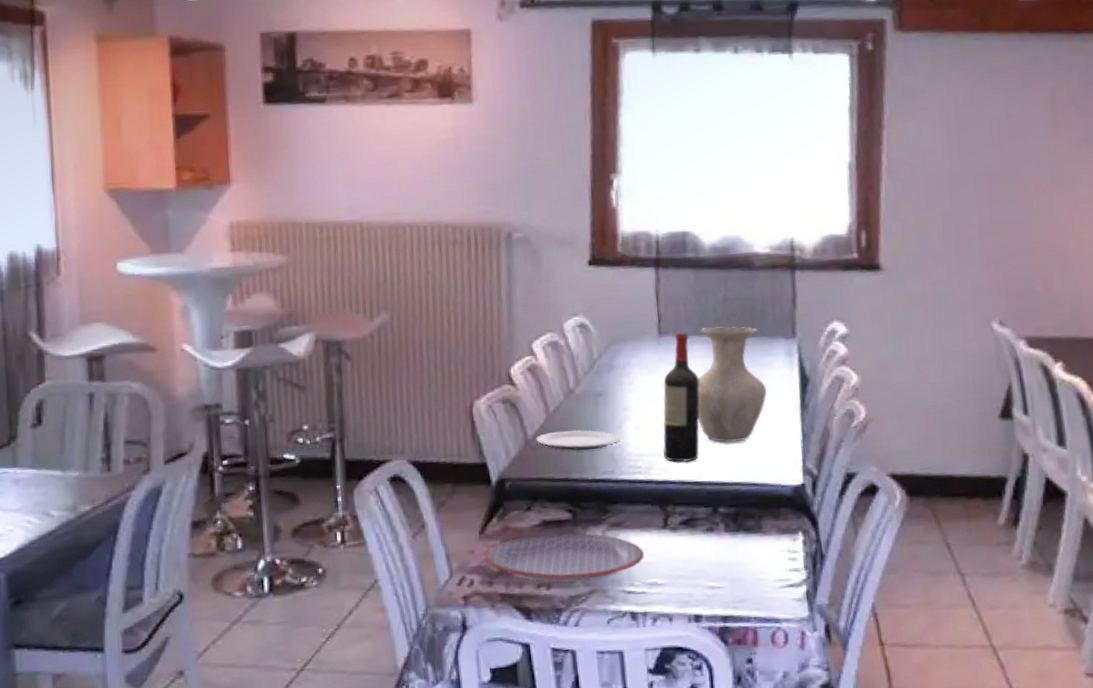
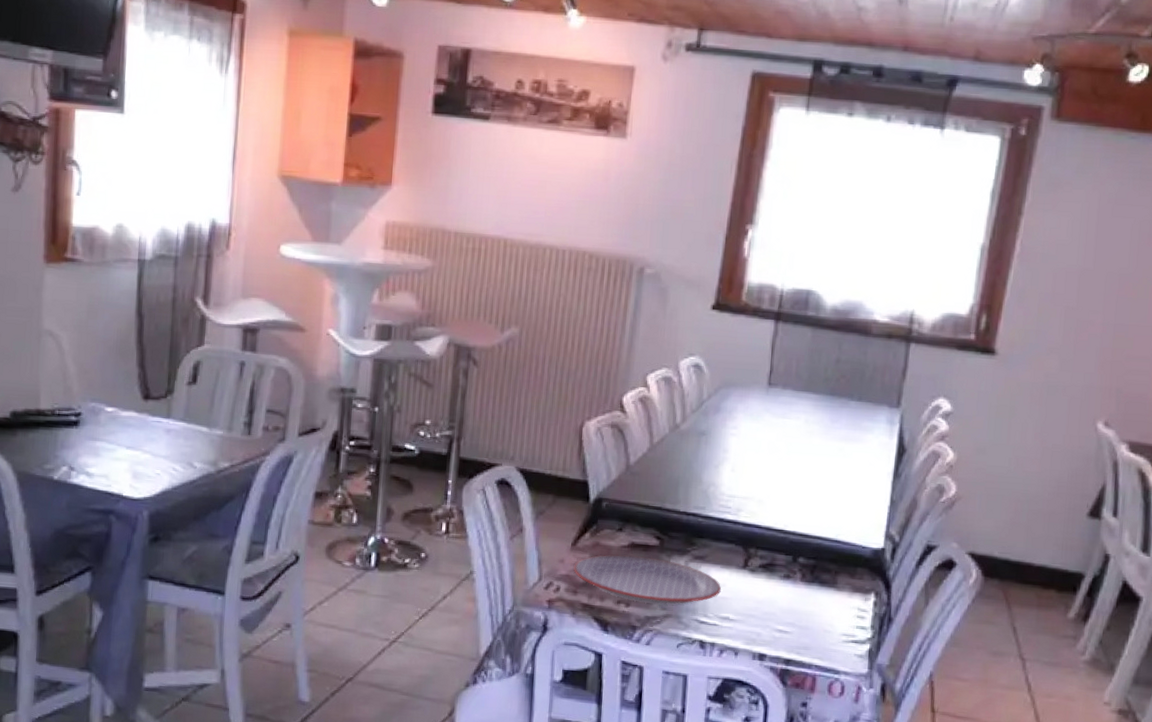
plate: present [535,430,620,451] -> none [636,462,716,484]
wine bottle: present [663,332,700,462] -> none [754,386,800,510]
vase: present [697,326,768,443] -> none [792,384,864,499]

